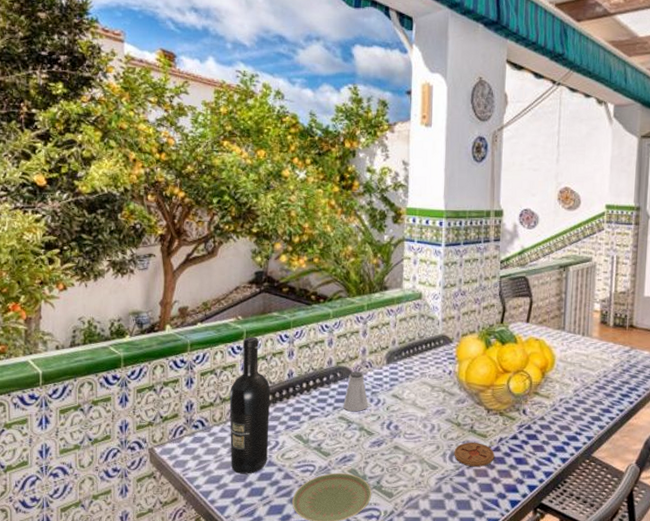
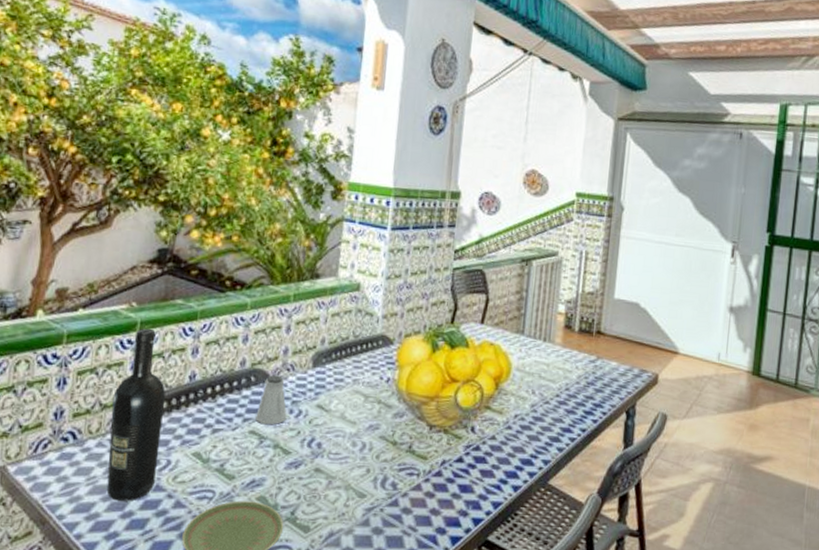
coaster: present [454,442,494,467] -> none [387,464,435,495]

